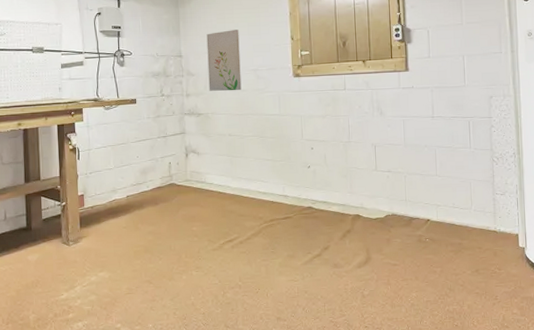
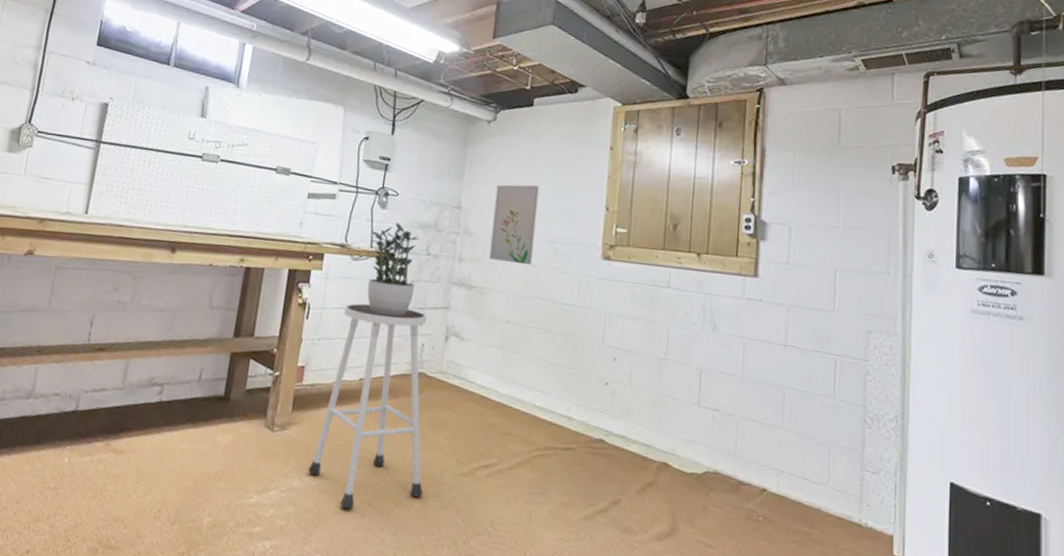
stool: none [100,138,188,290] -> present [308,303,428,510]
potted plant: none [115,75,157,146] -> present [367,222,420,316]

